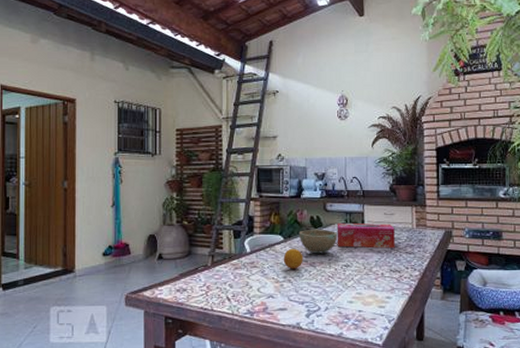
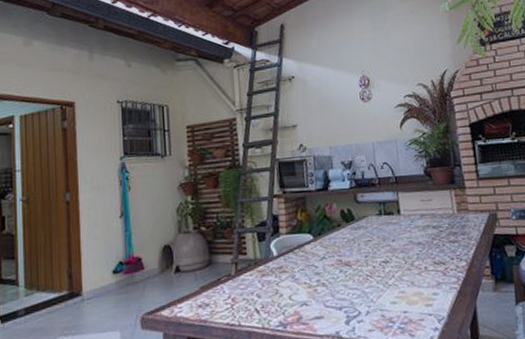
fruit: present [283,248,303,270] -> none [314,247,337,272]
bowl: present [298,229,338,254] -> none [329,223,373,251]
tissue box: present [337,222,395,249] -> none [370,210,437,241]

